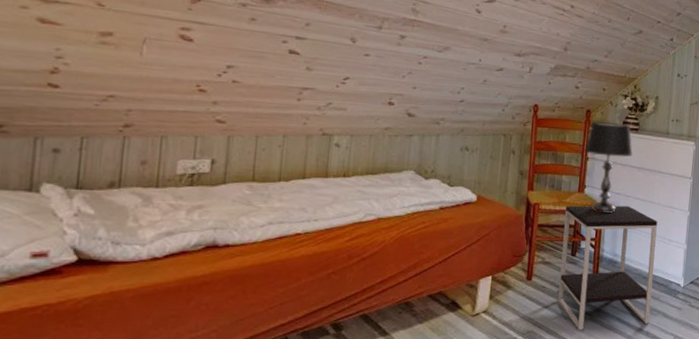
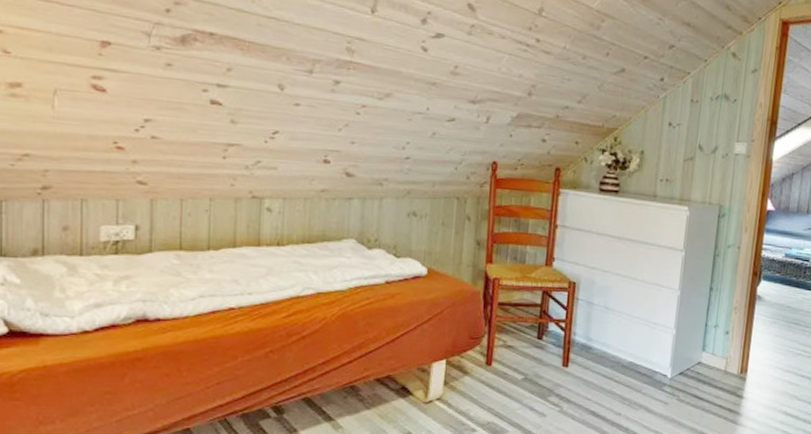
side table: present [558,205,657,330] -> none [522,281,640,423]
table lamp: present [584,122,633,214] -> none [553,182,611,292]

